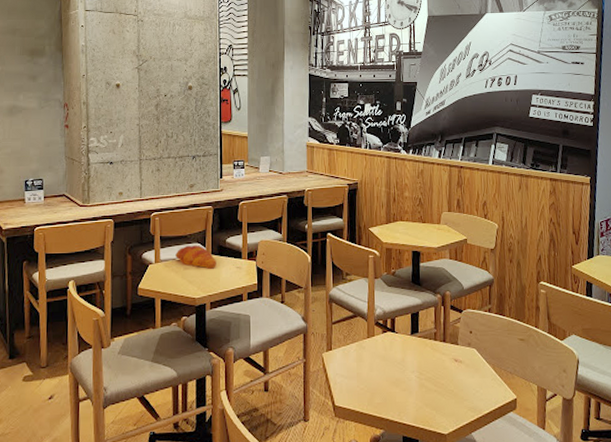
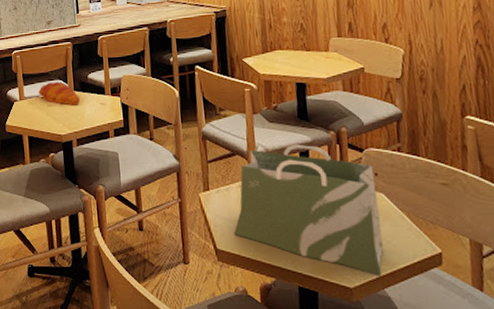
grocery bag: none [351,306,473,422] -> present [234,144,384,276]

